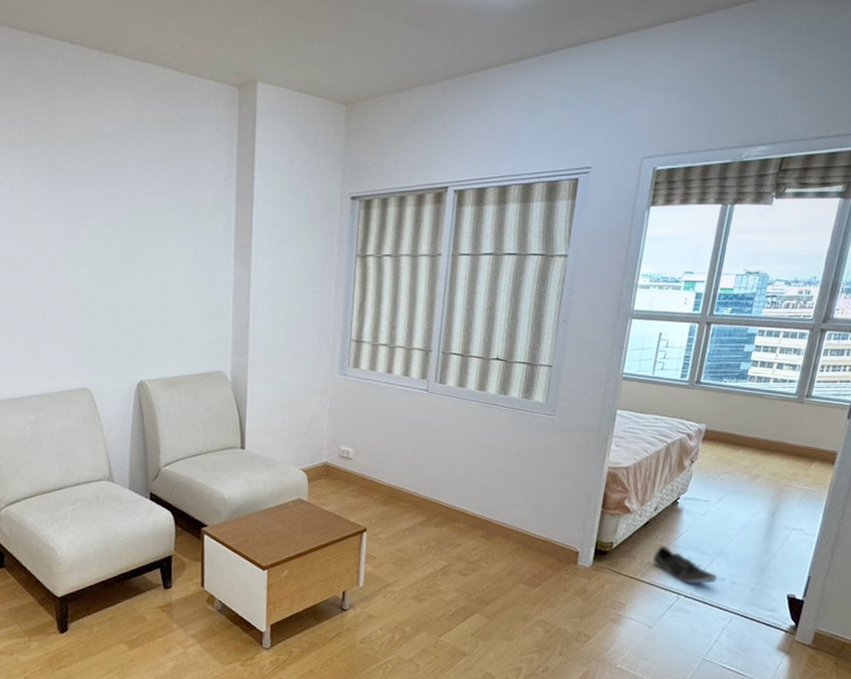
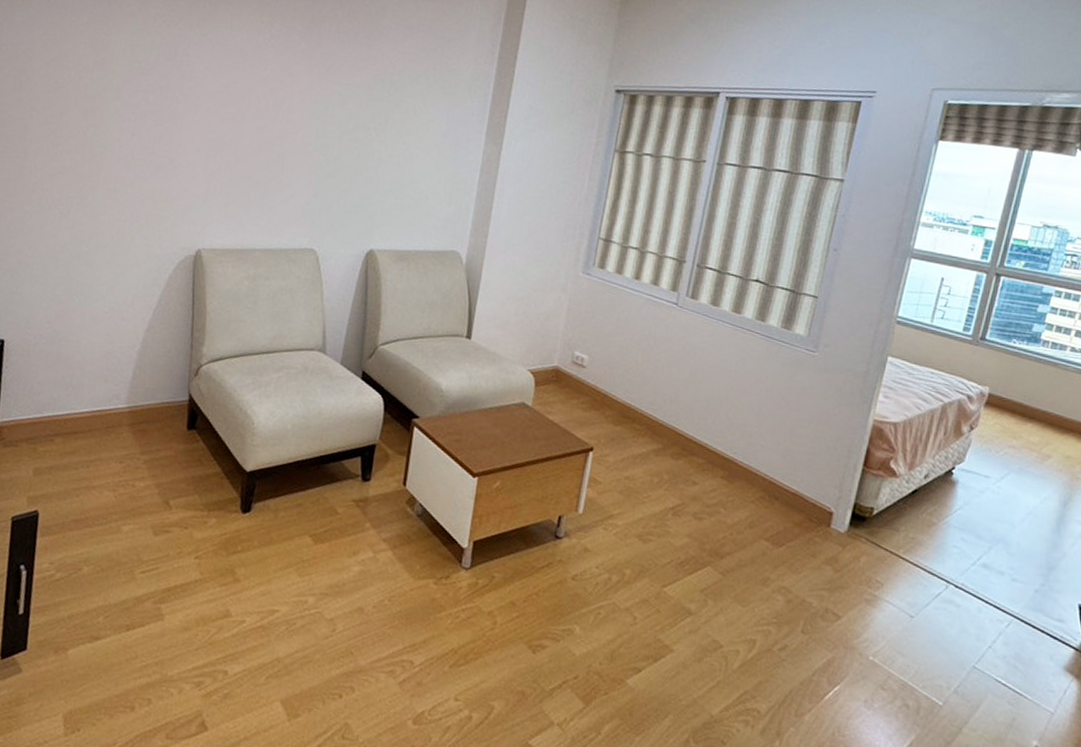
shoe: present [652,545,718,584] -> none [918,520,996,576]

